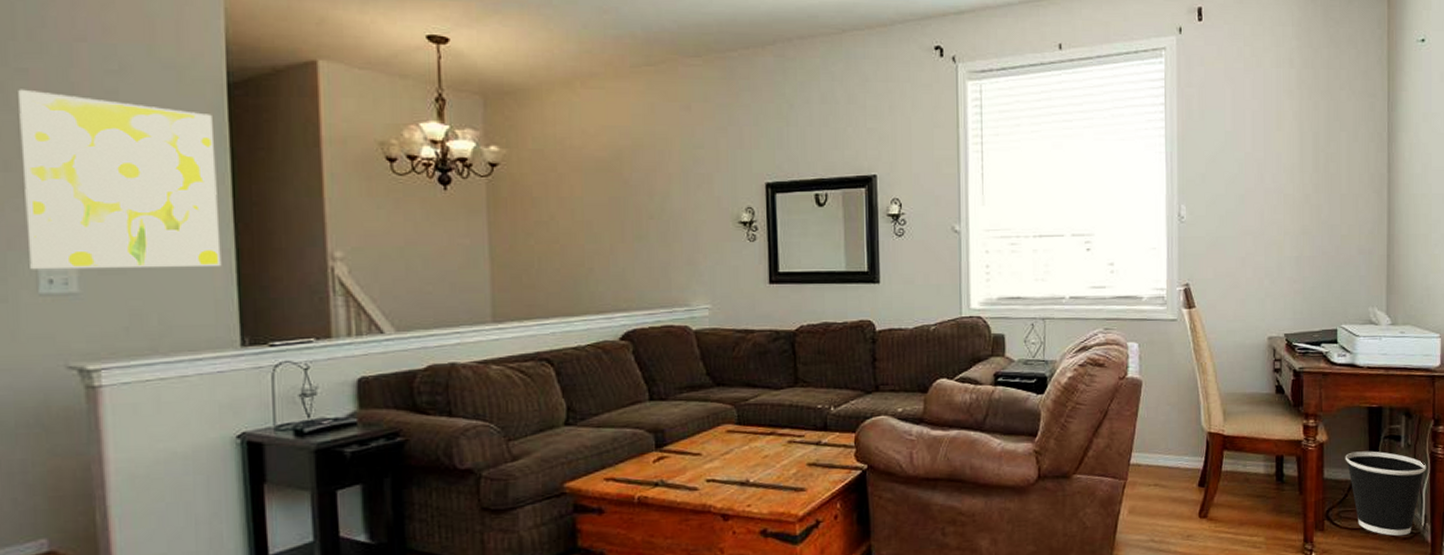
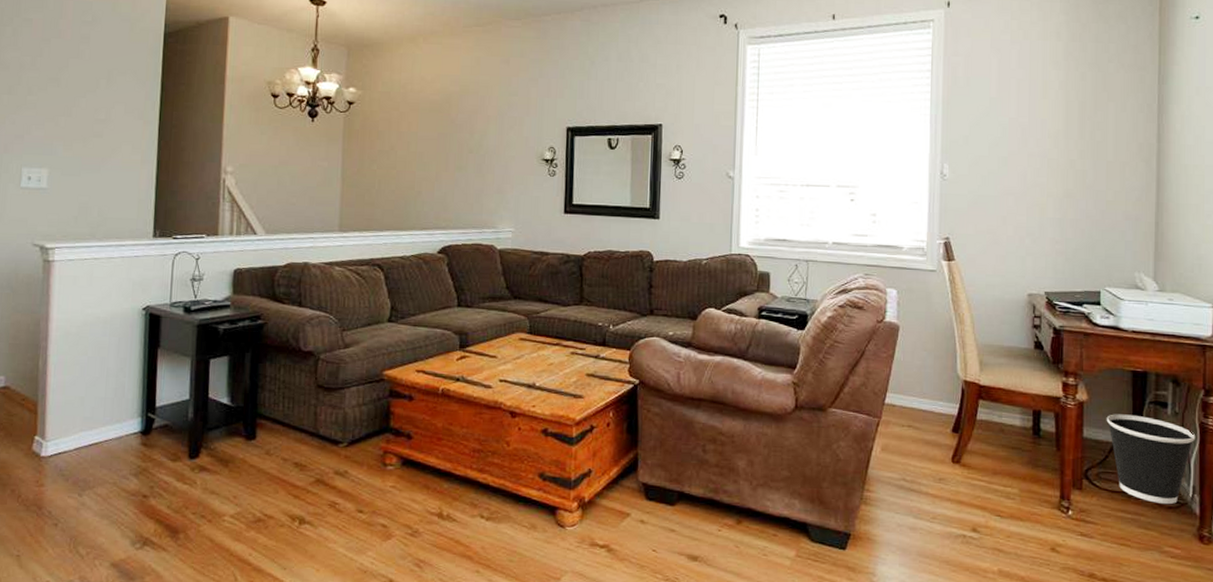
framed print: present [18,89,222,270] -> none [17,34,151,173]

